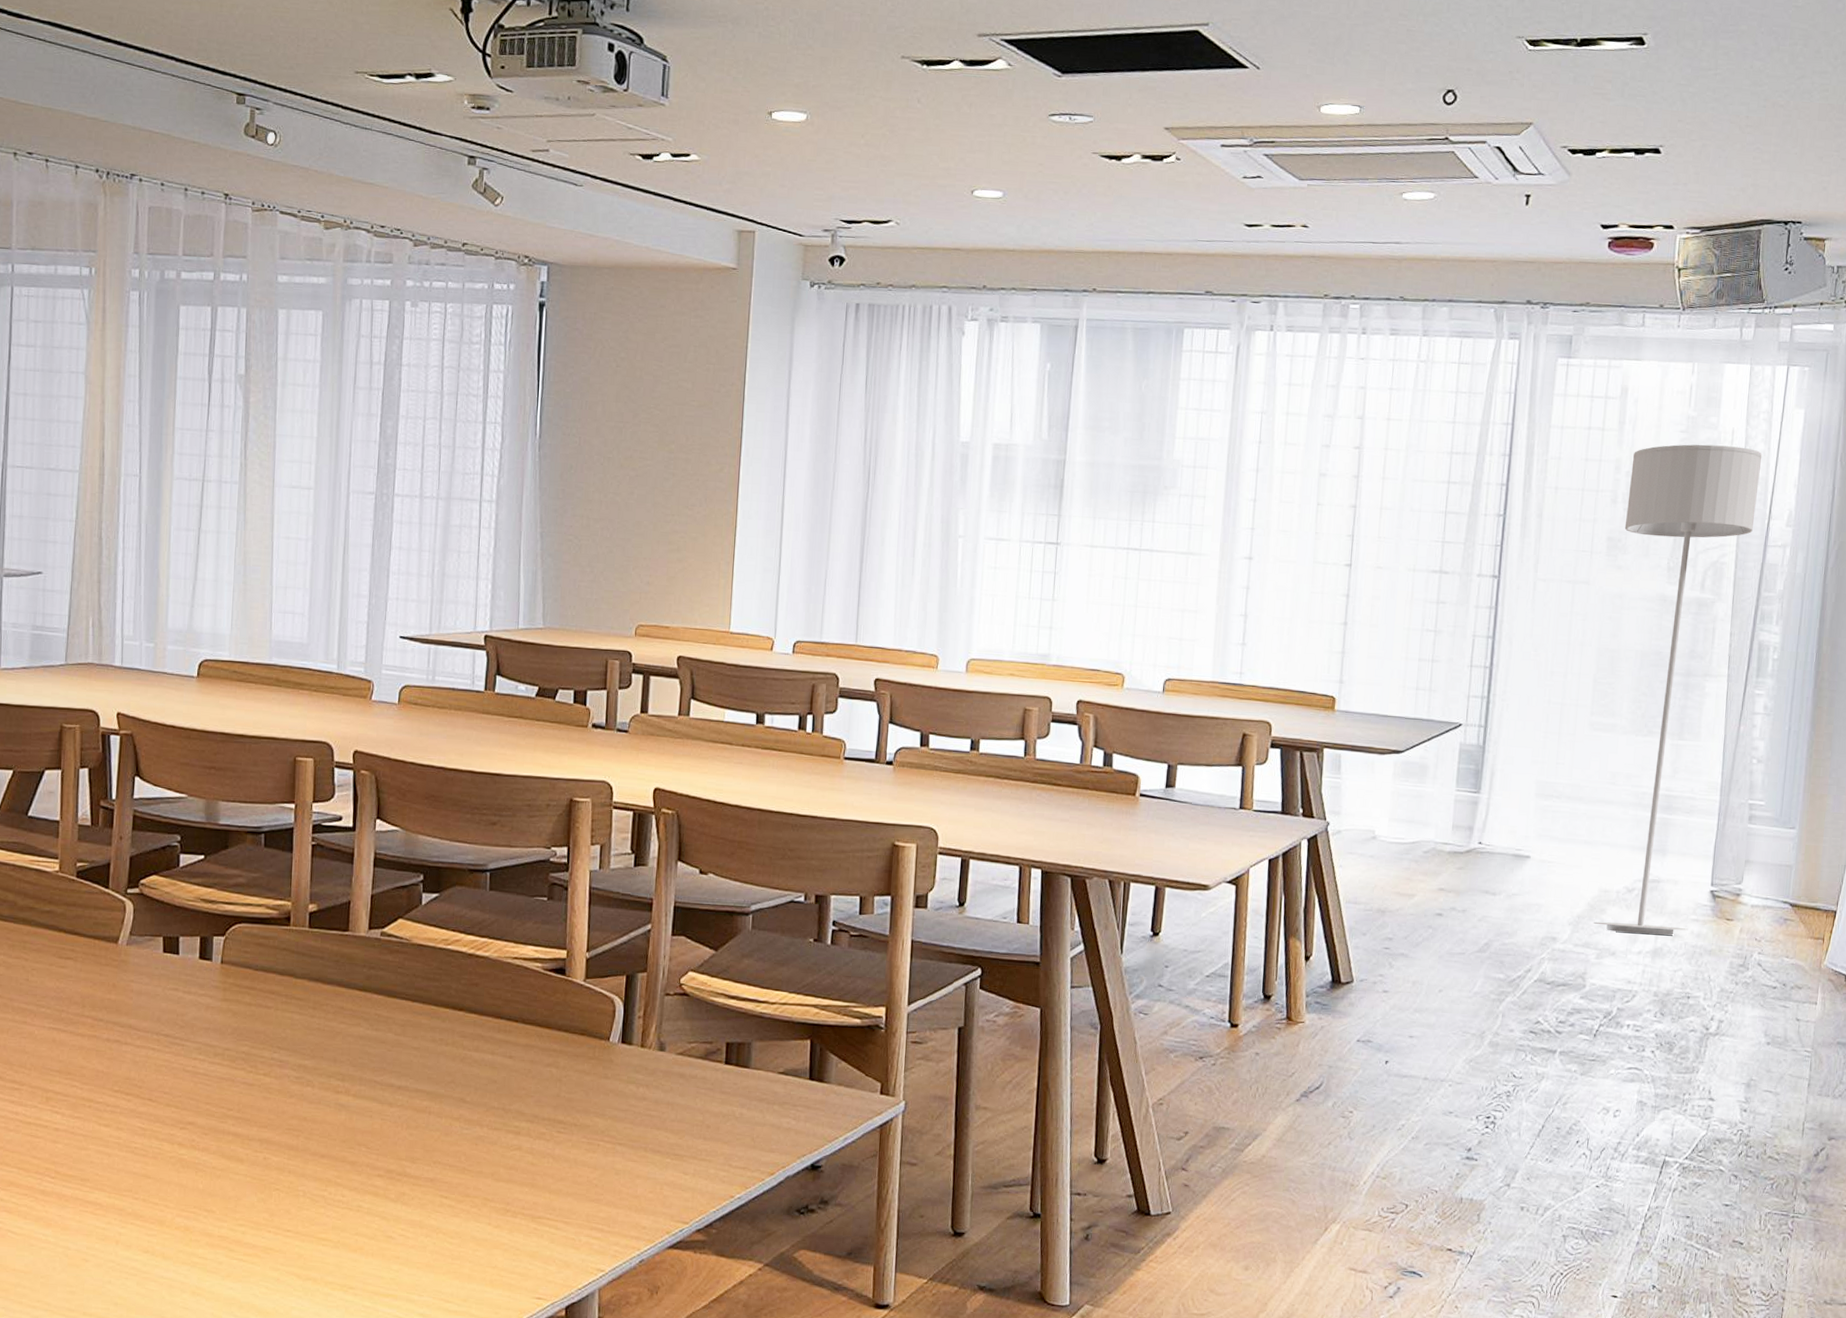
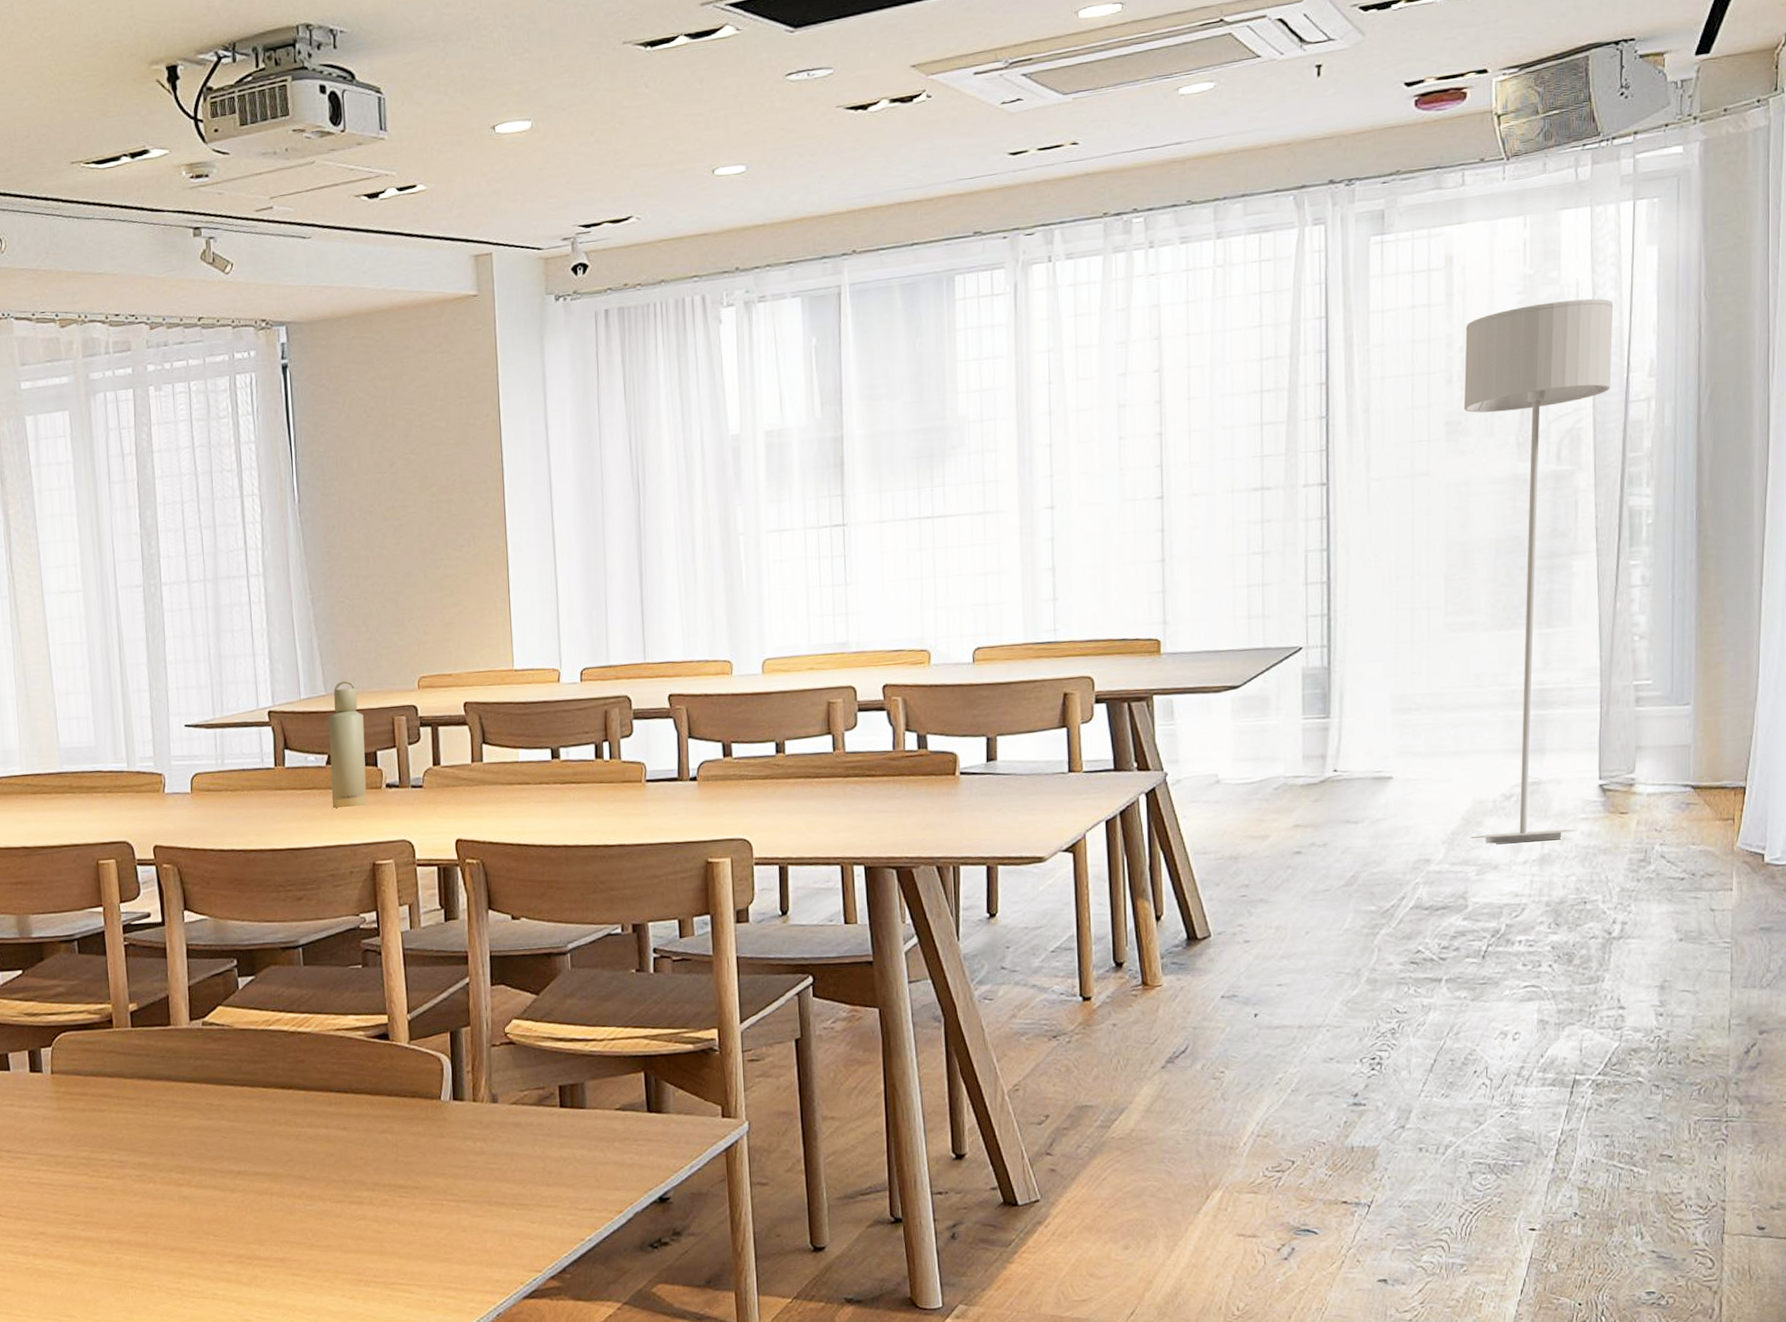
bottle: none [536,617,578,743] -> present [329,681,367,811]

